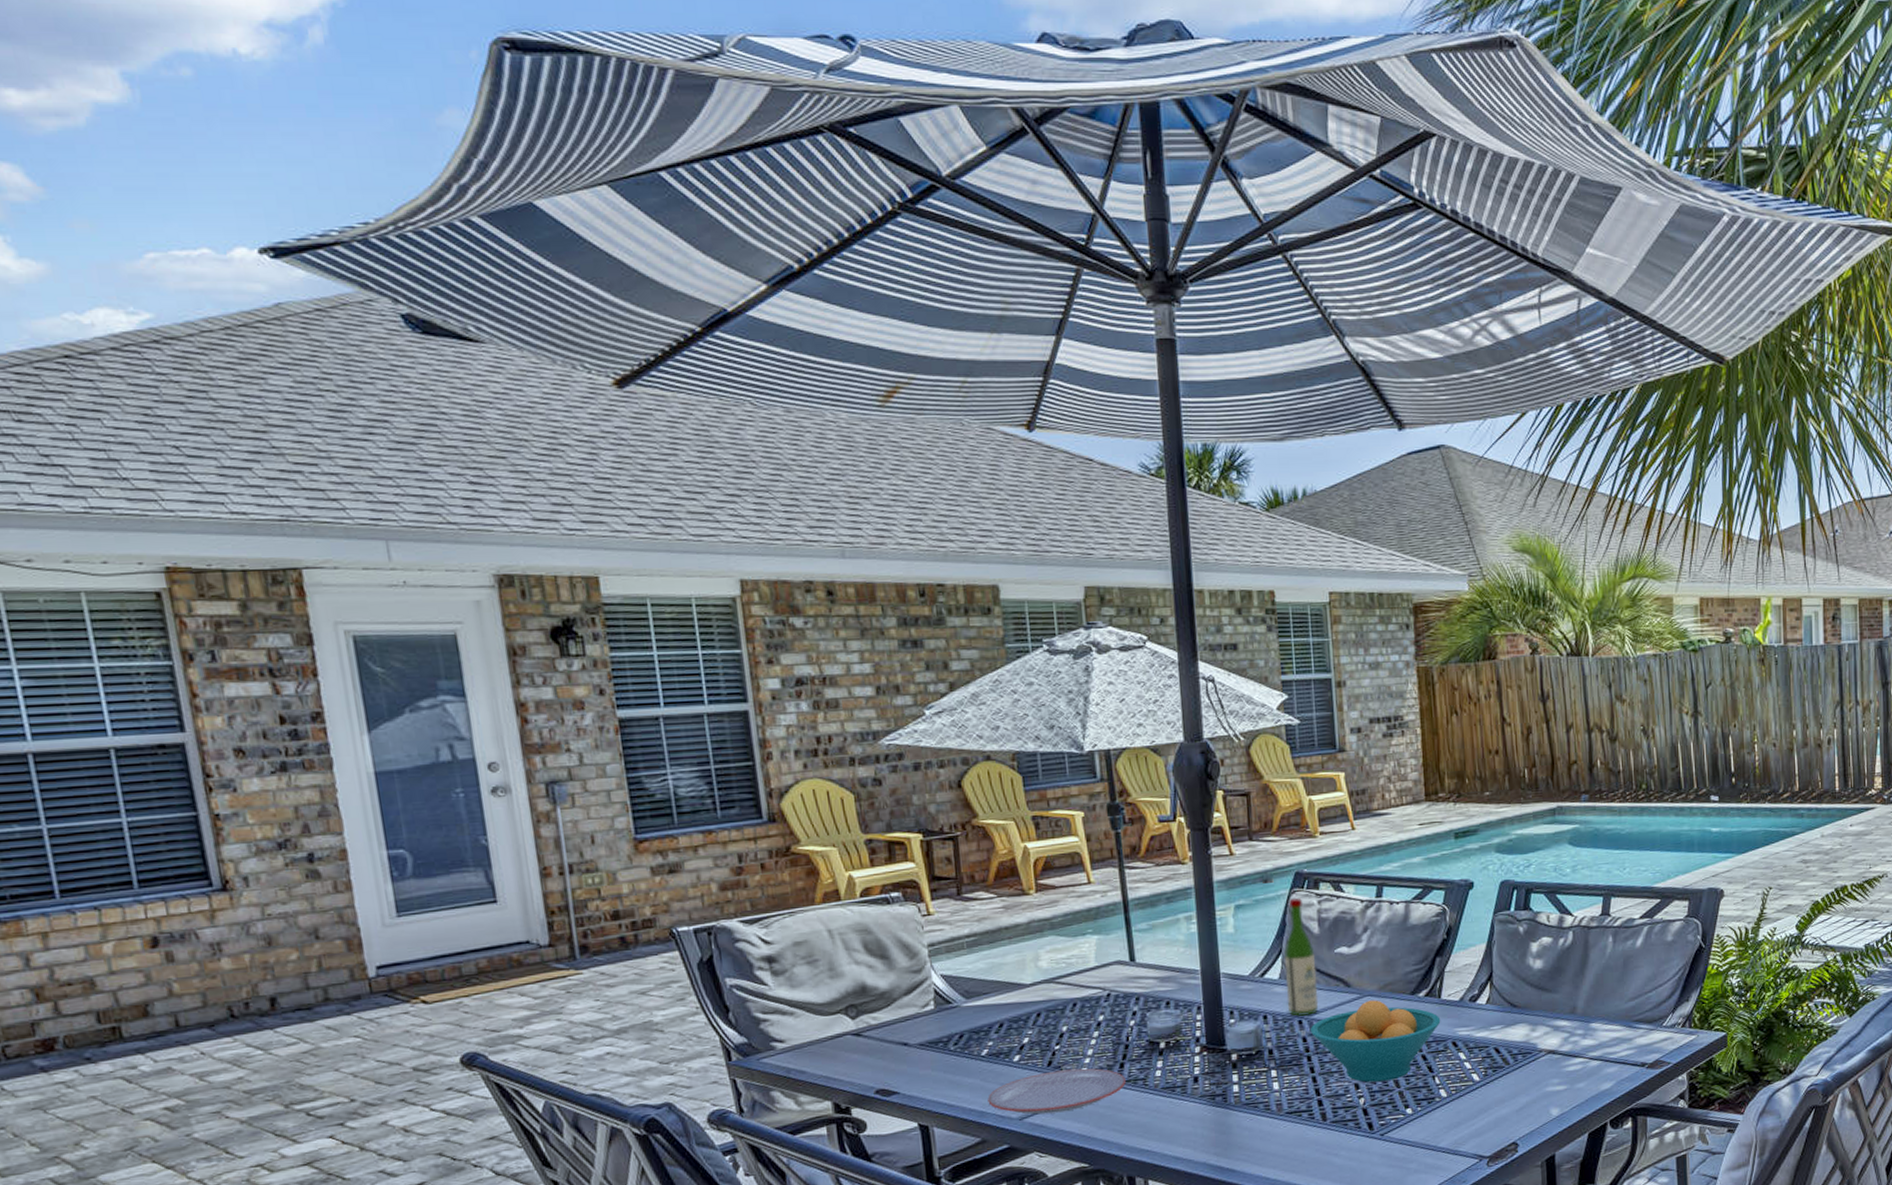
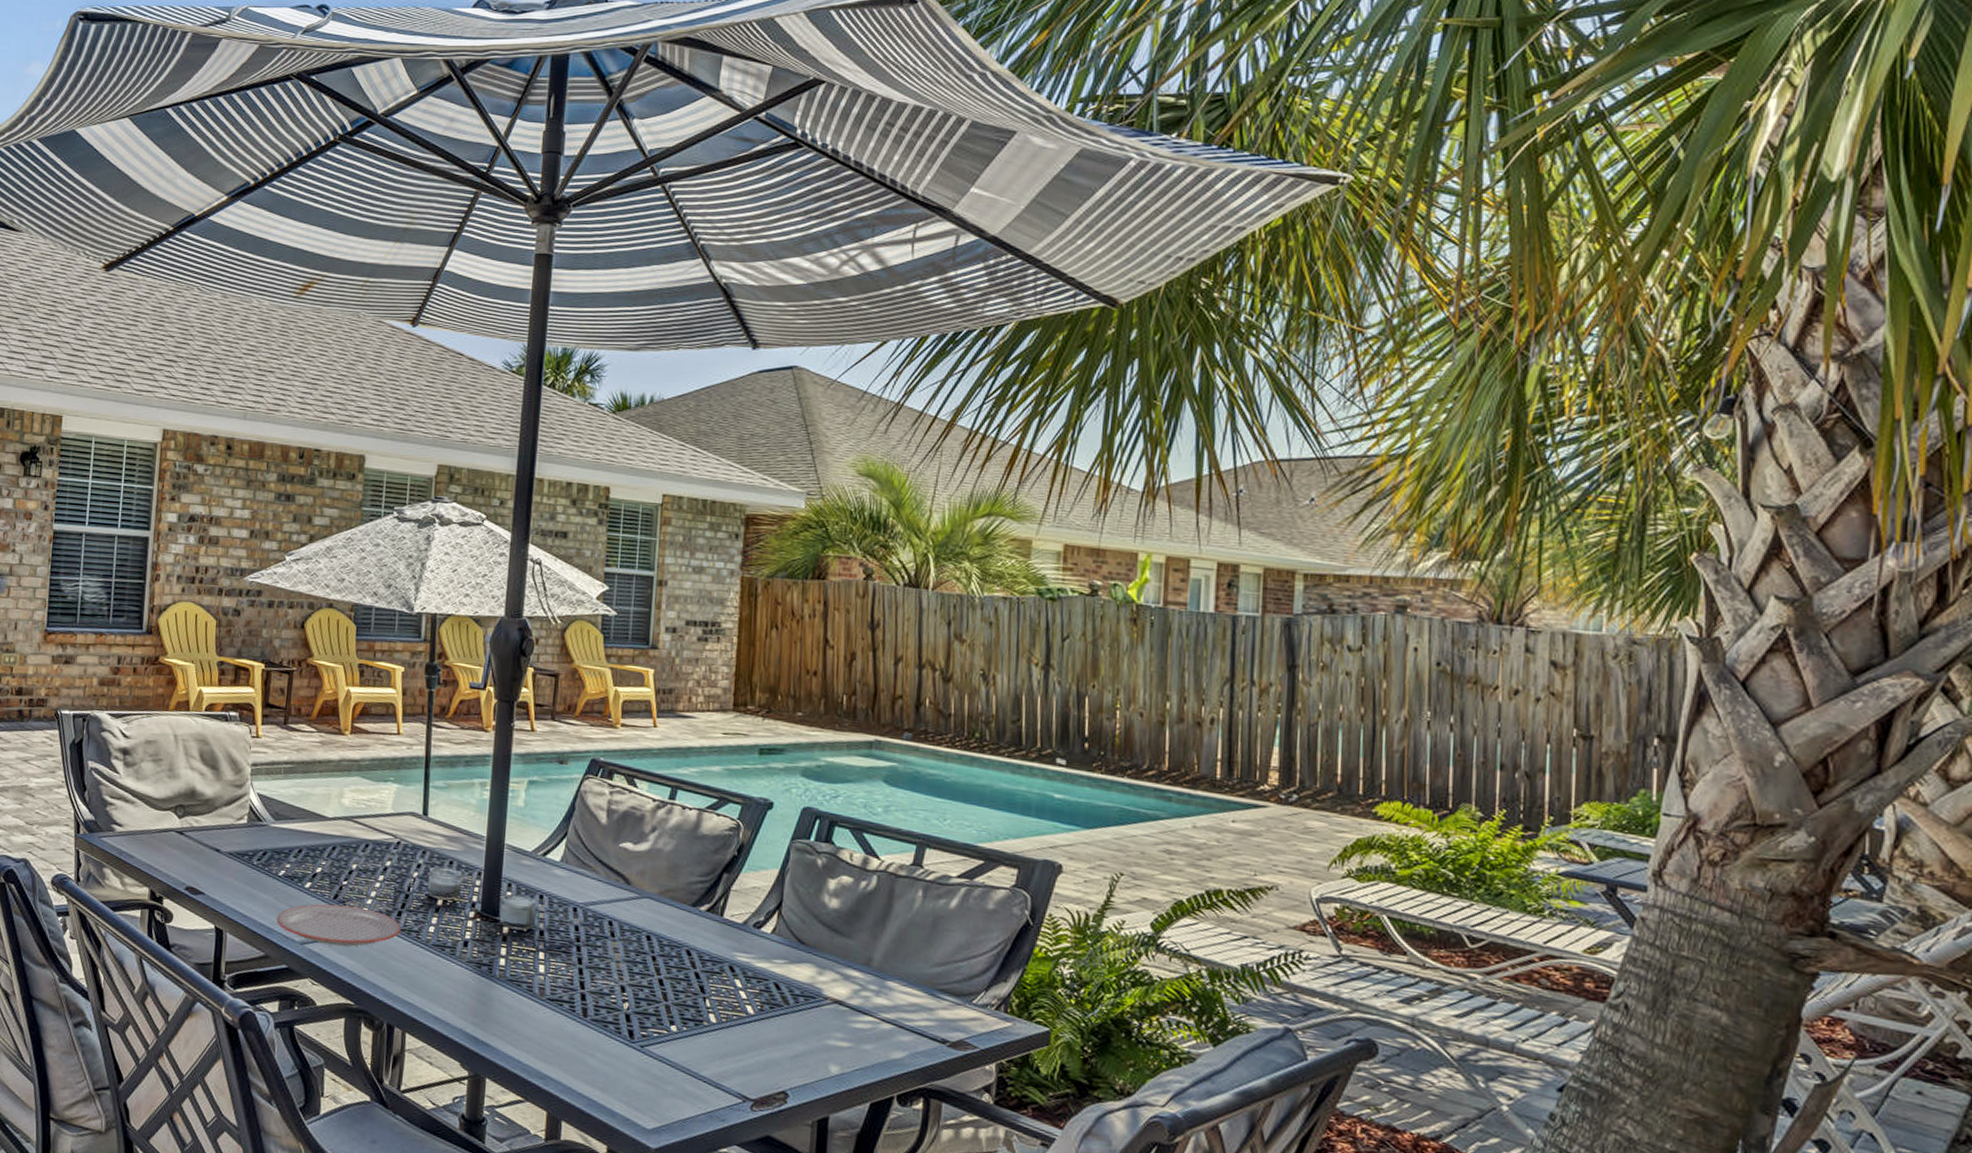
wine bottle: present [1284,898,1319,1017] -> none [564,784,600,906]
fruit bowl: present [1310,1000,1441,1083] -> none [583,902,720,992]

